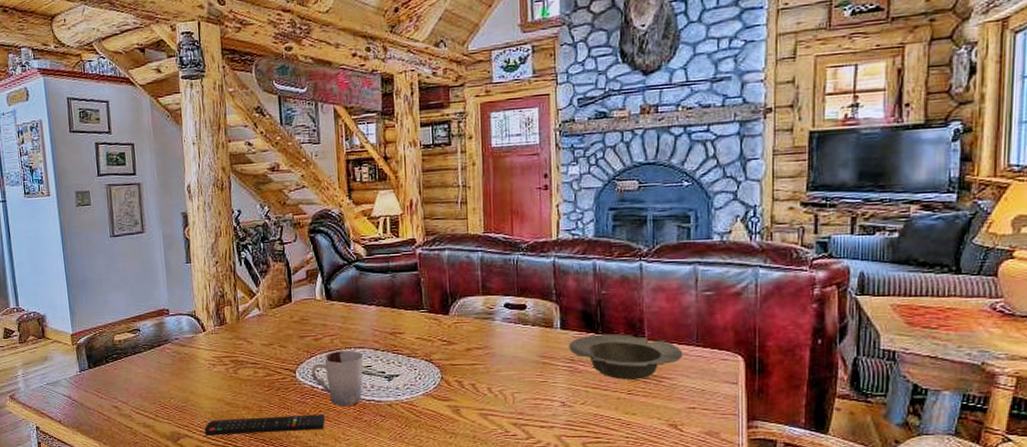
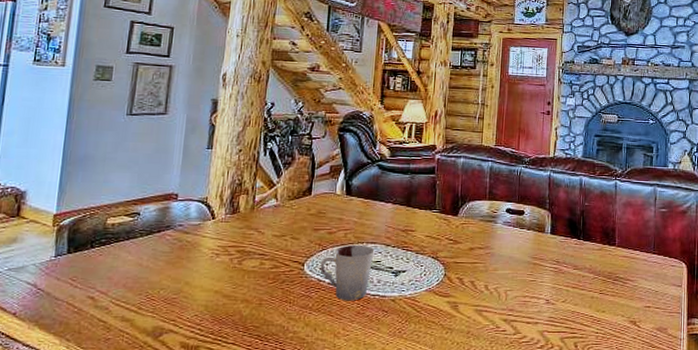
remote control: present [204,414,325,436] -> none [193,309,327,331]
bowl: present [569,334,683,380] -> none [556,240,643,281]

